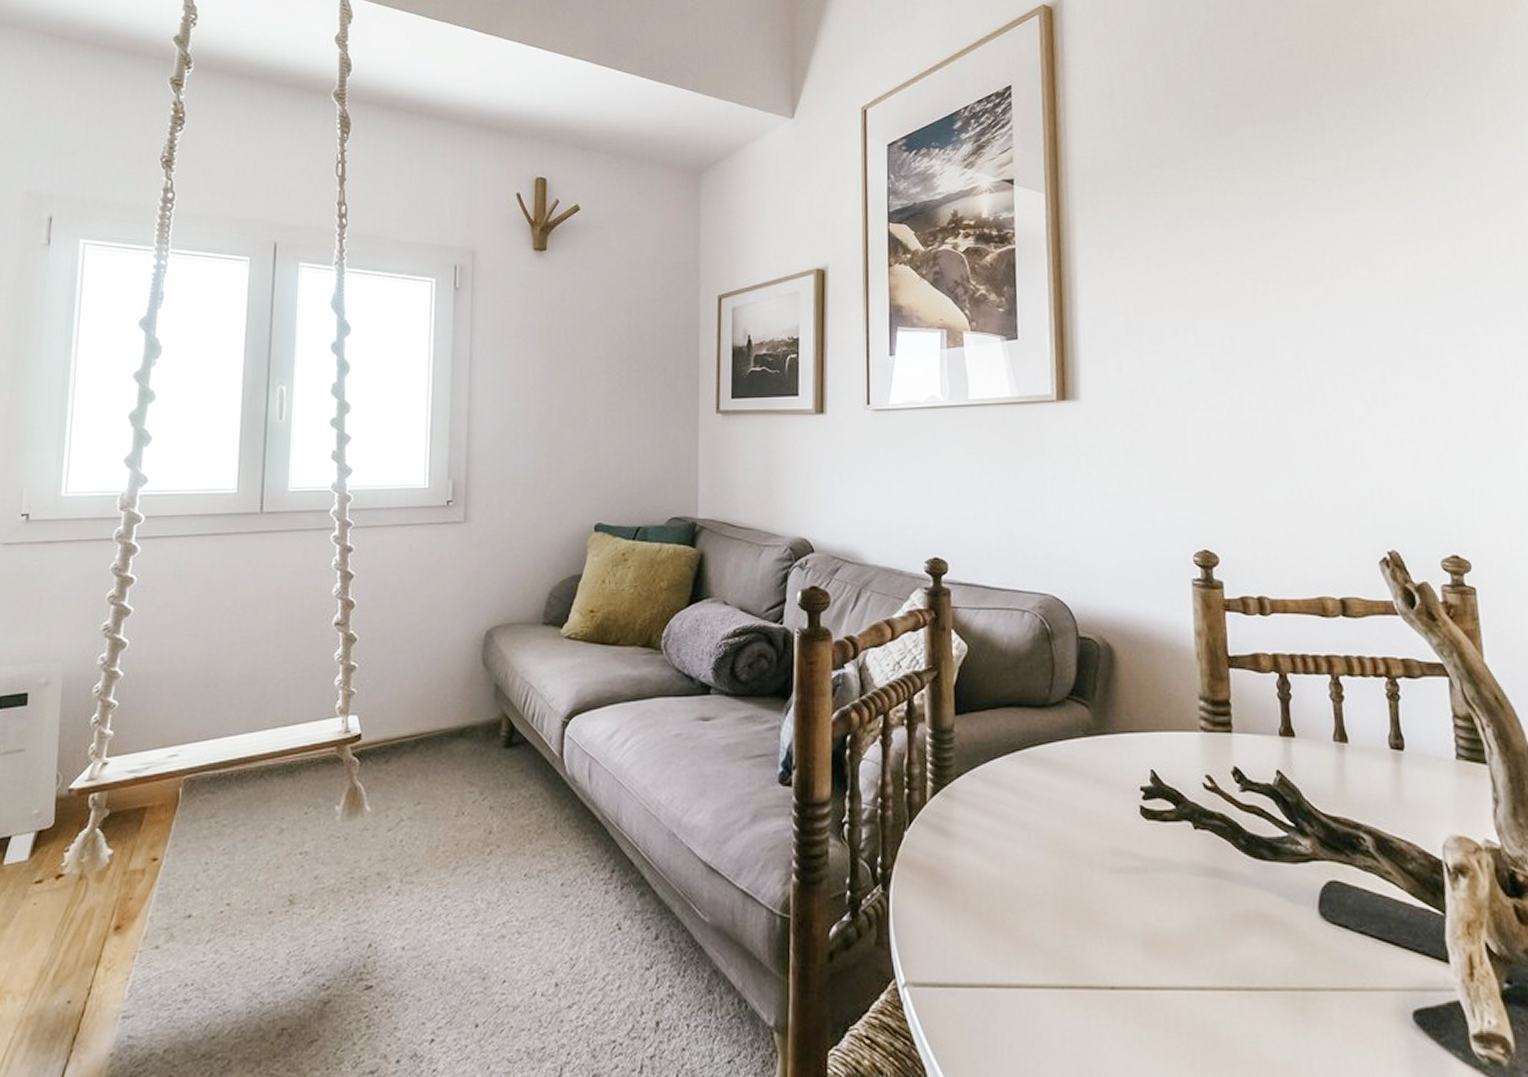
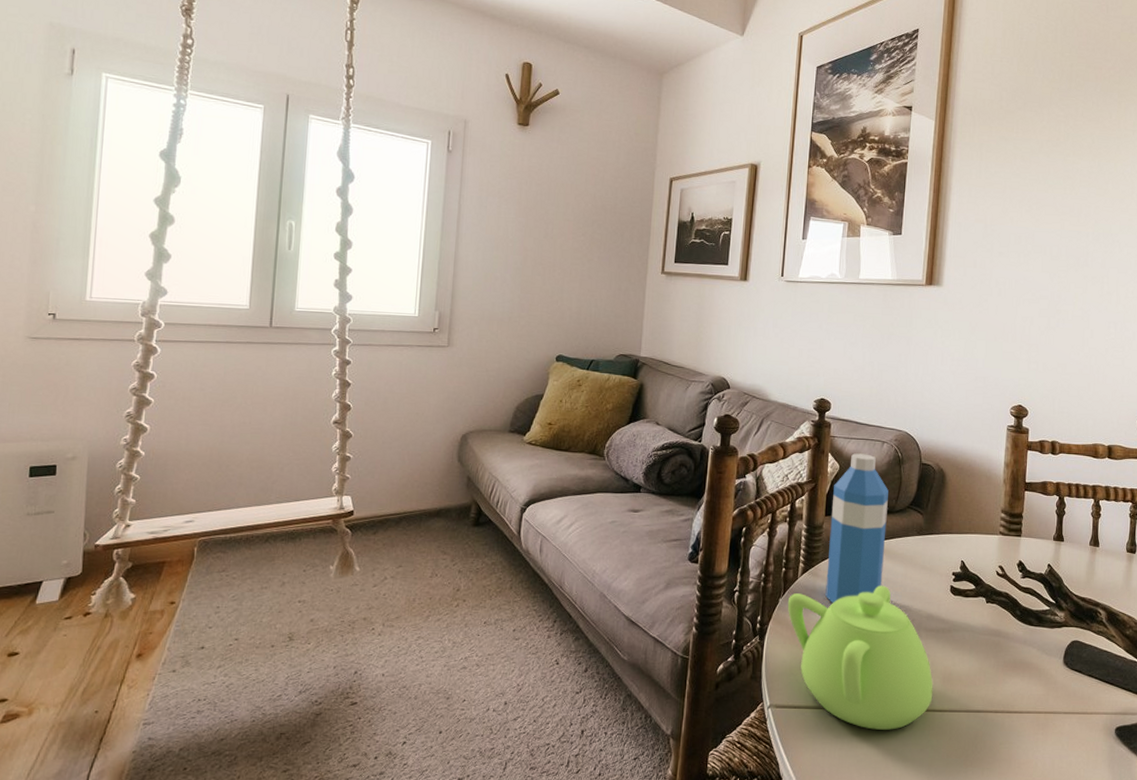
teapot: none [915,809,1134,1018] -> present [787,585,933,730]
water bottle: none [963,628,1043,836] -> present [825,453,889,604]

